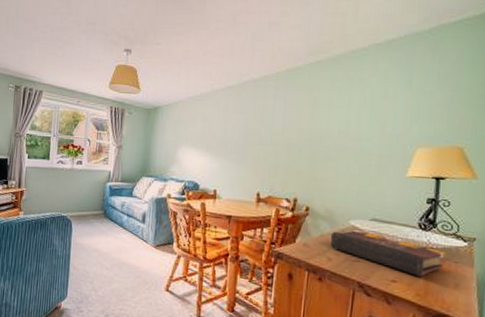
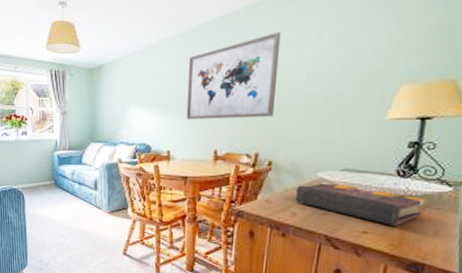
wall art: none [232,93,317,167] -> present [186,32,282,120]

